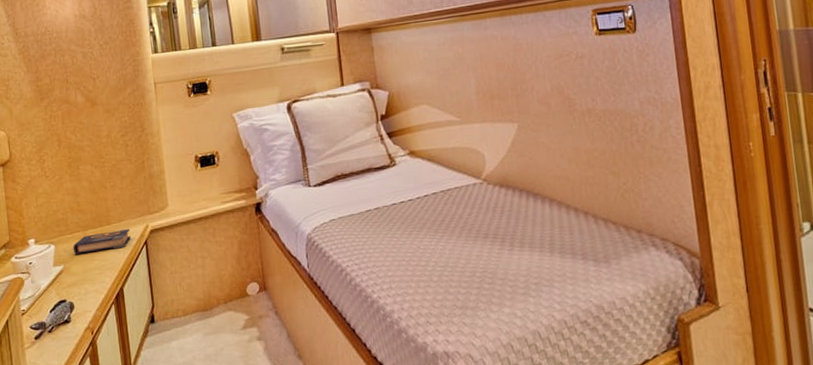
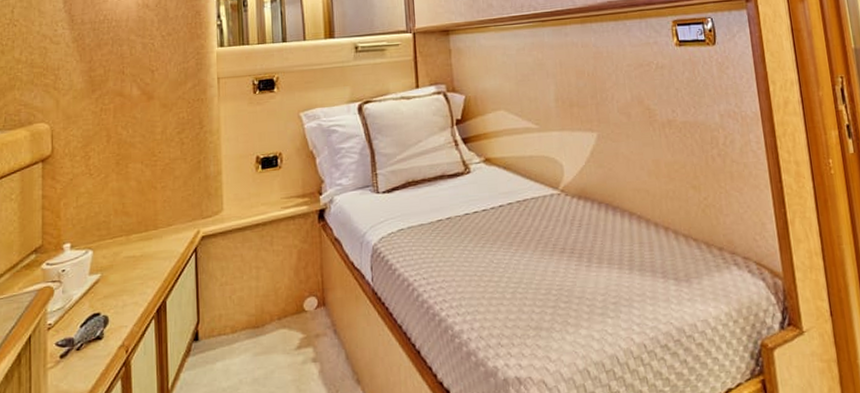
book: present [73,228,132,254] -> none [113,234,180,262]

